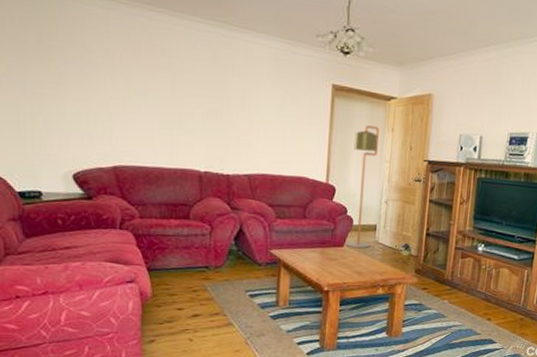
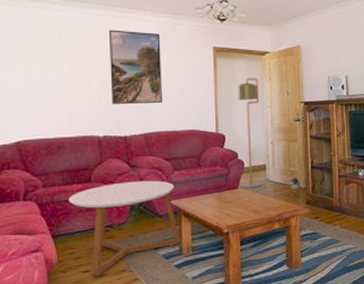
coffee table: none [165,223,278,315] -> present [68,180,180,277]
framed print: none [215,50,274,142] -> present [109,30,162,104]

